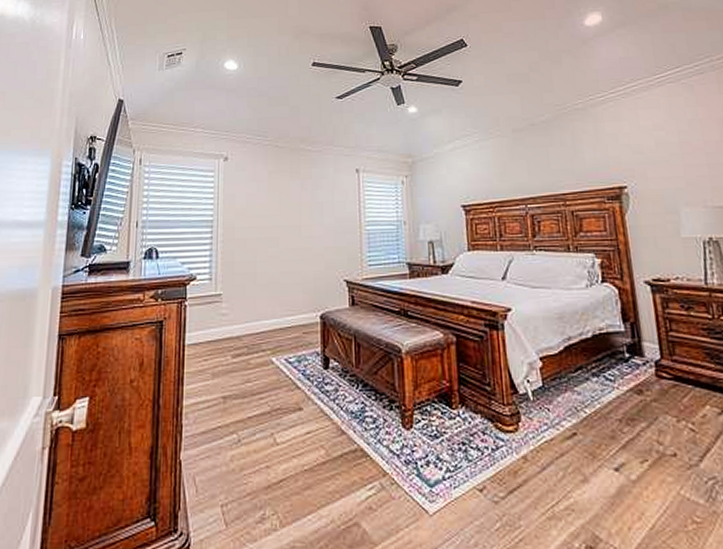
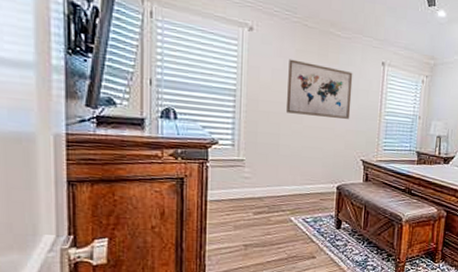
wall art: none [261,181,328,237] -> present [285,59,353,119]

